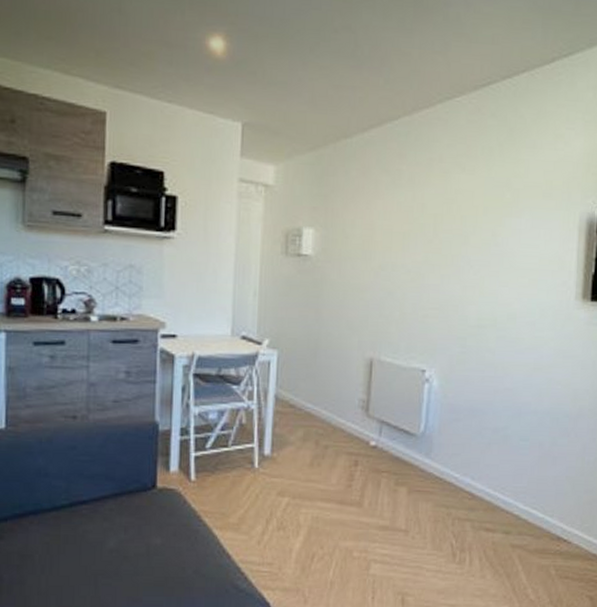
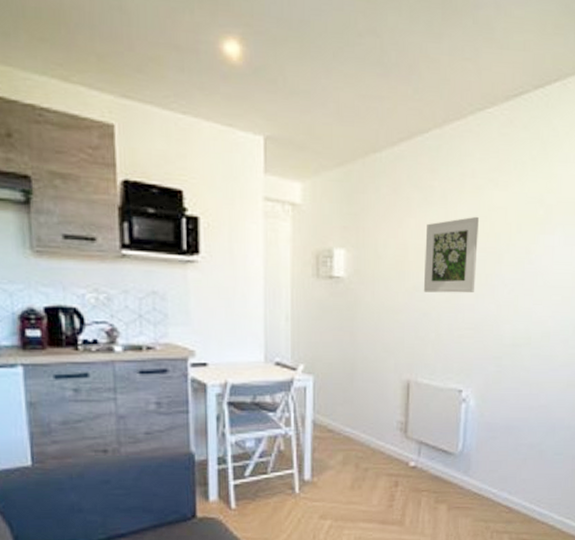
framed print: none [388,199,445,274] -> present [423,216,479,293]

